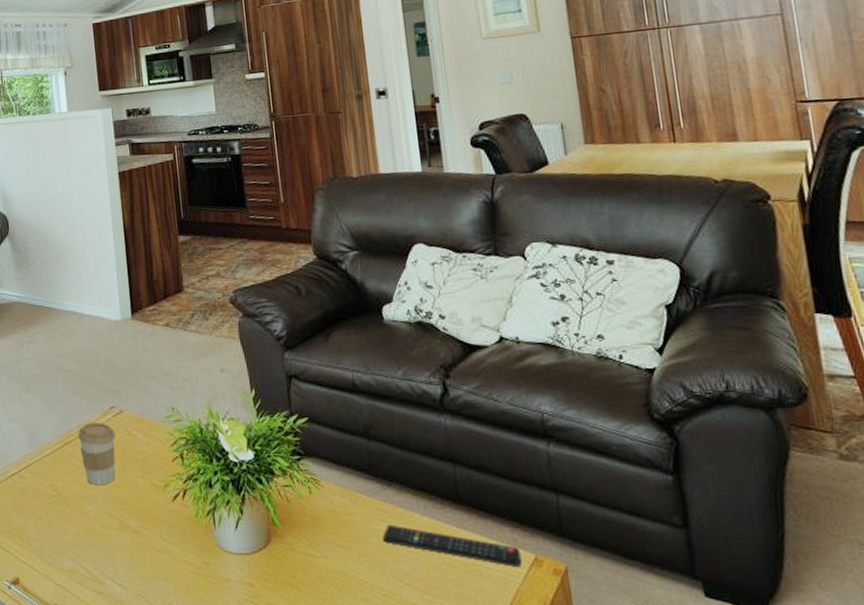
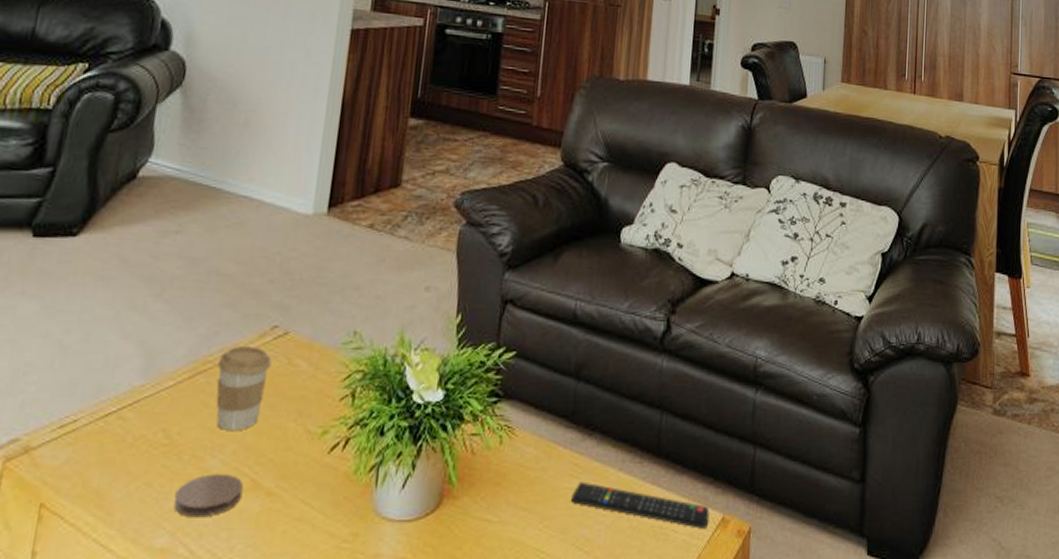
coaster: none [69,516,117,548] -> present [173,473,243,518]

